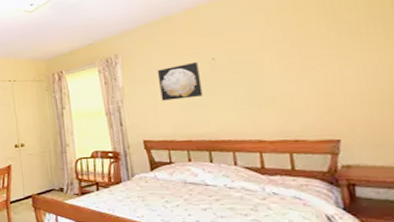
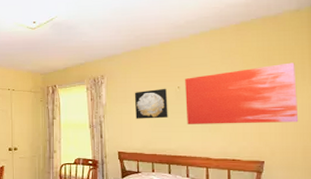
wall art: none [220,12,386,102] -> present [185,62,299,124]

